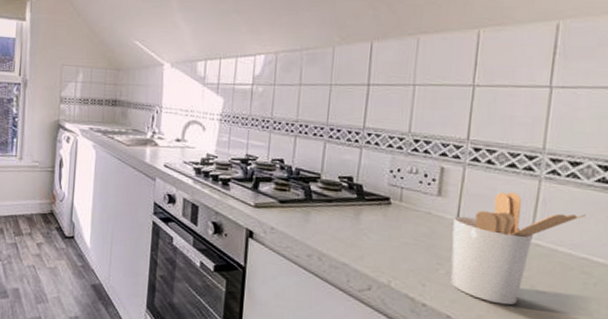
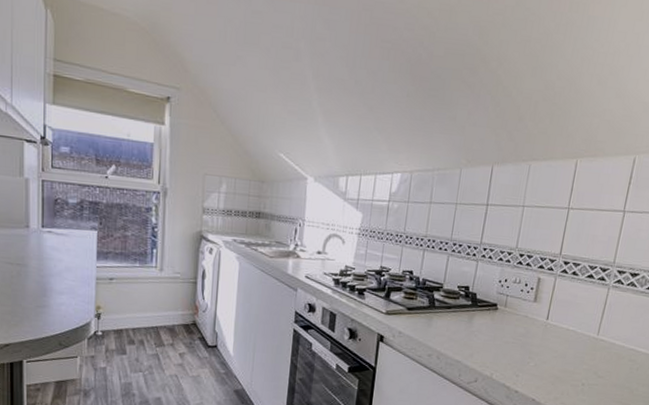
utensil holder: present [450,192,586,306] -> none [537,298,637,388]

